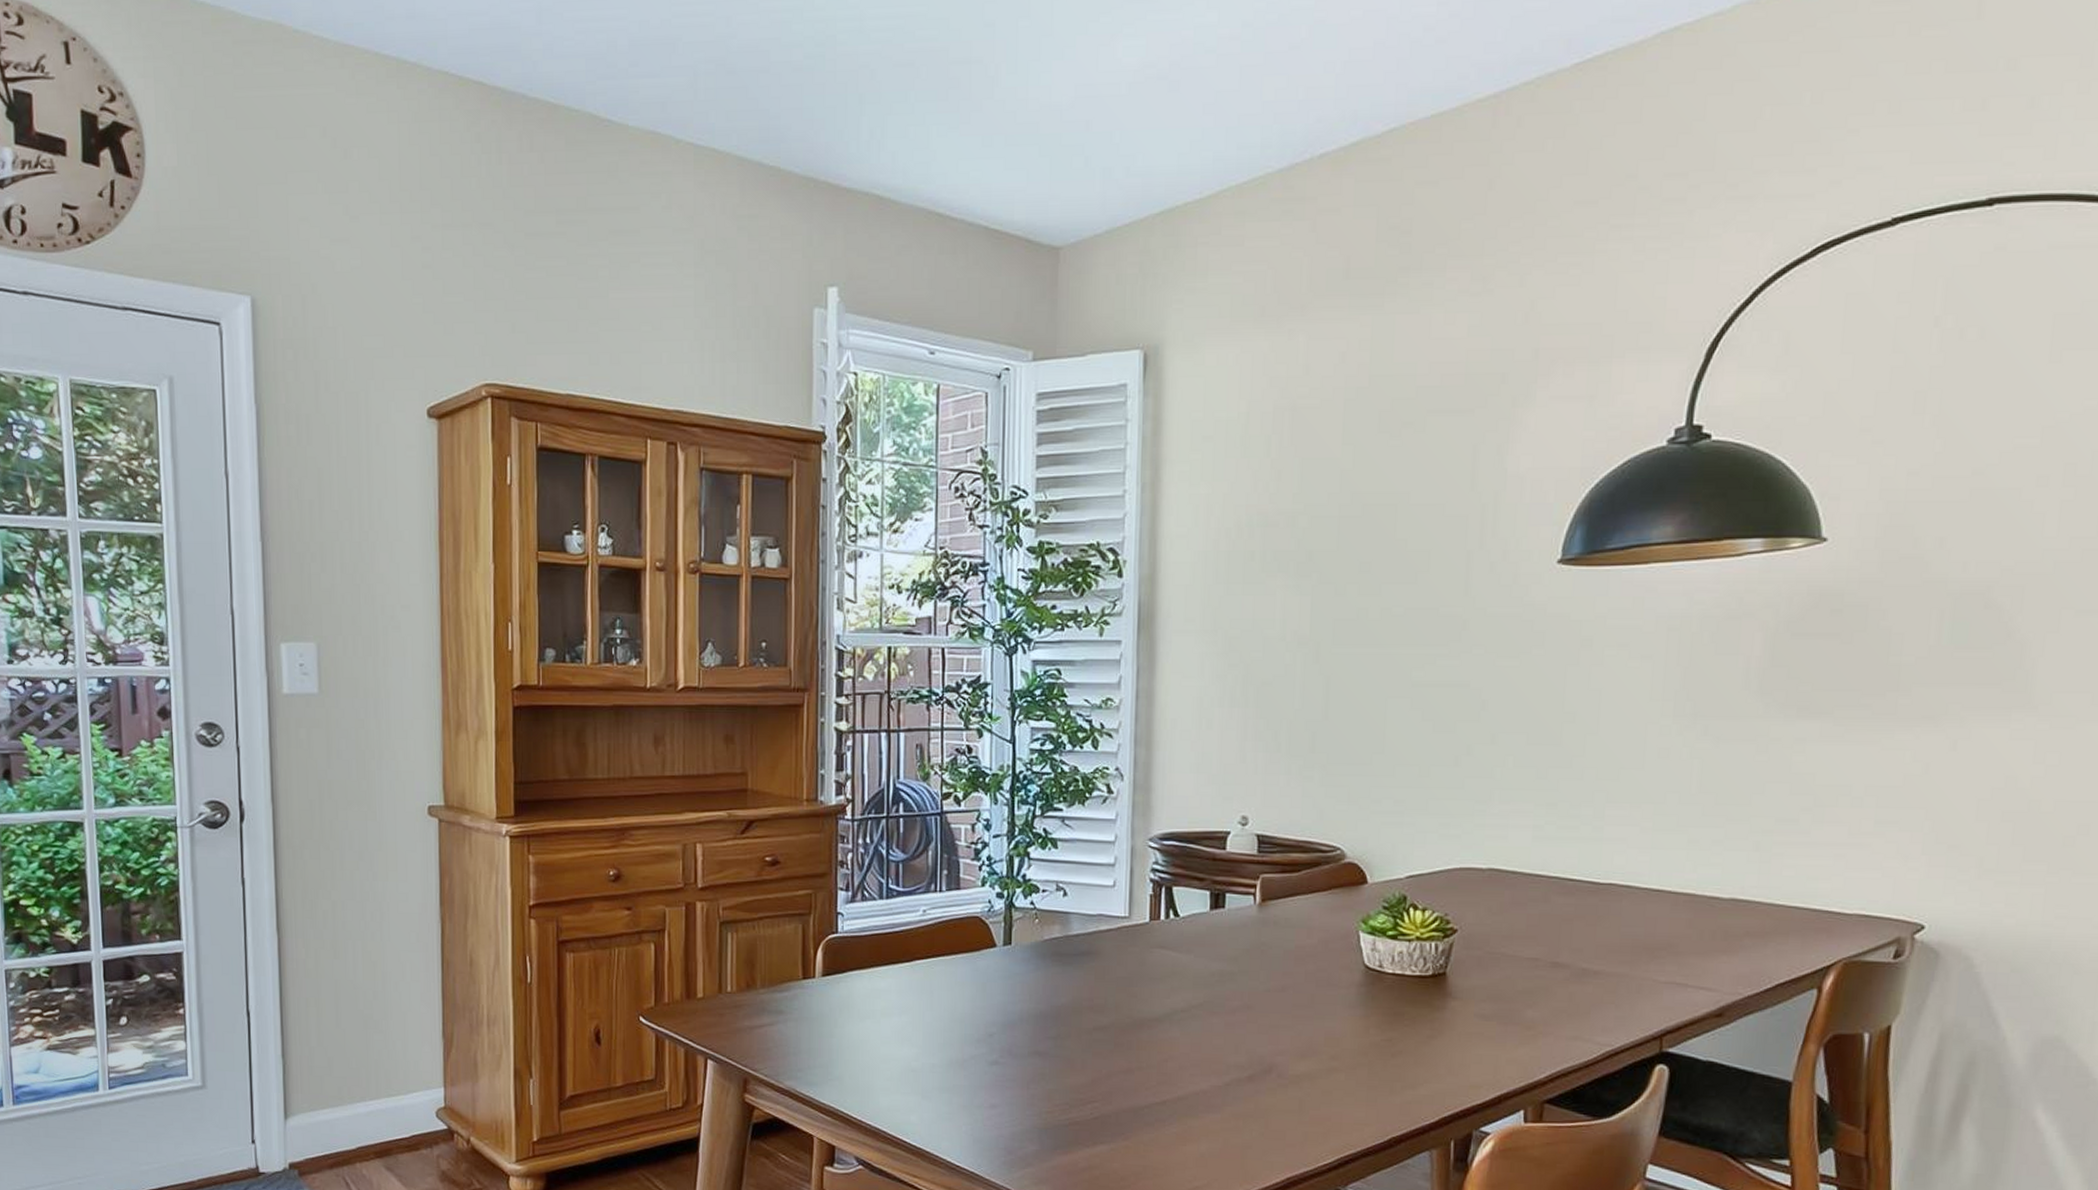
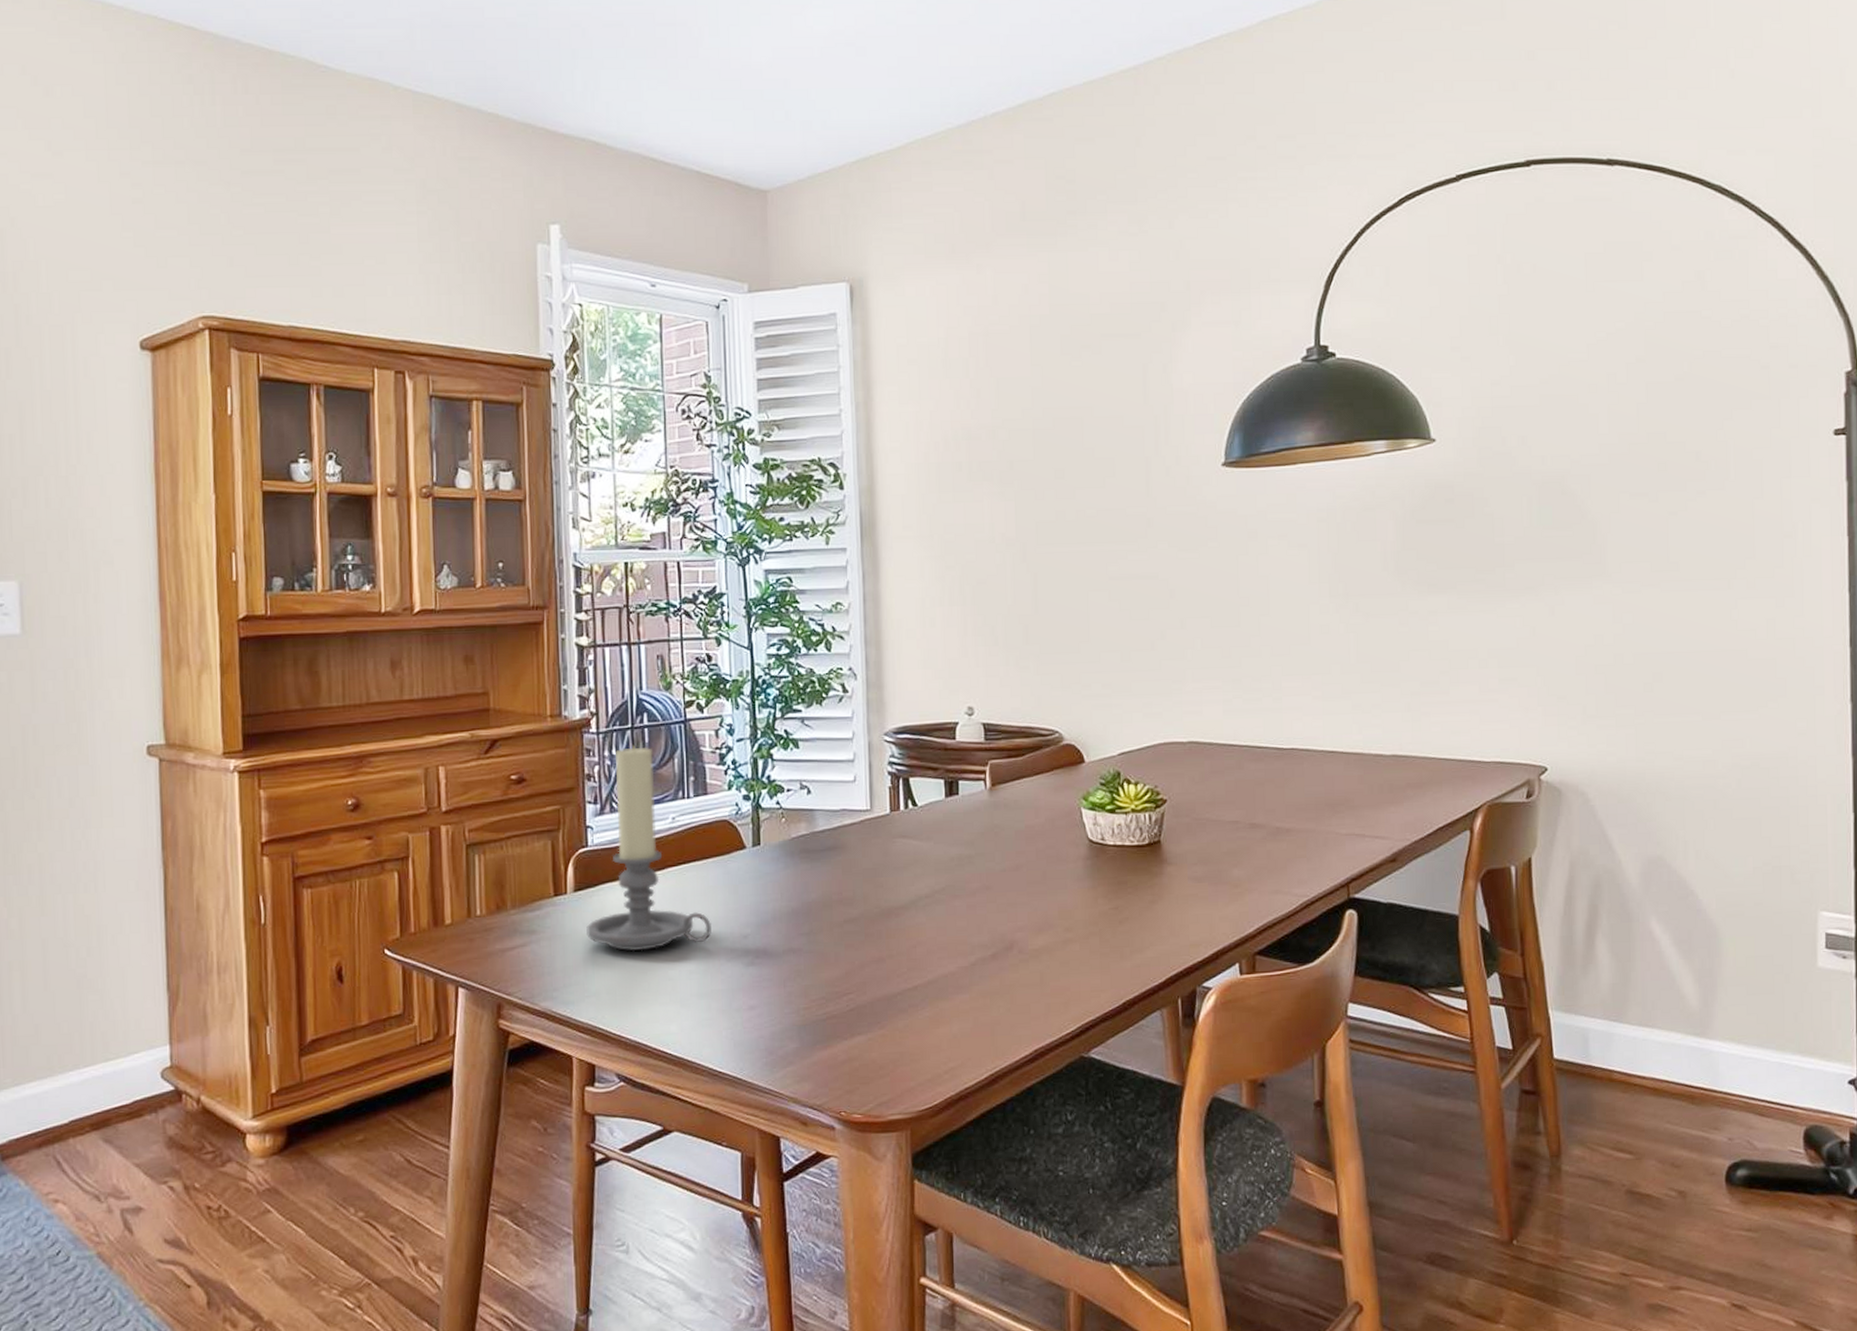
candle holder: none [833,835,957,1041] -> present [586,746,711,952]

